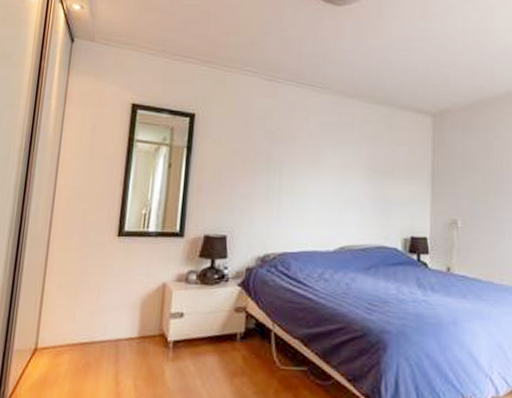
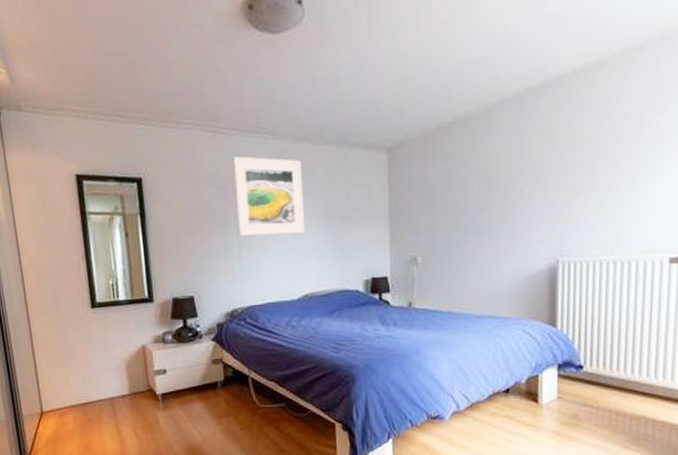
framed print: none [281,104,351,185] -> present [233,156,306,237]

